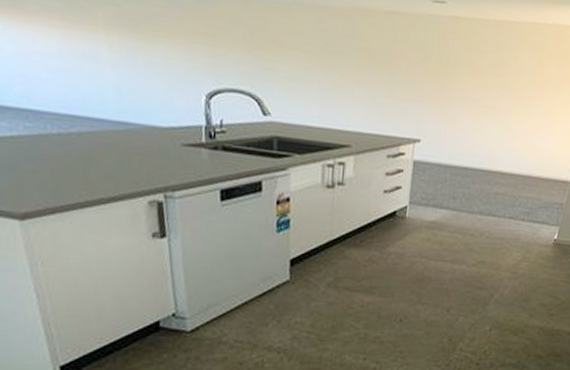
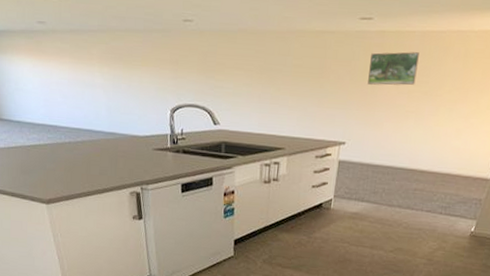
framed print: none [443,40,495,78] -> present [368,52,419,86]

